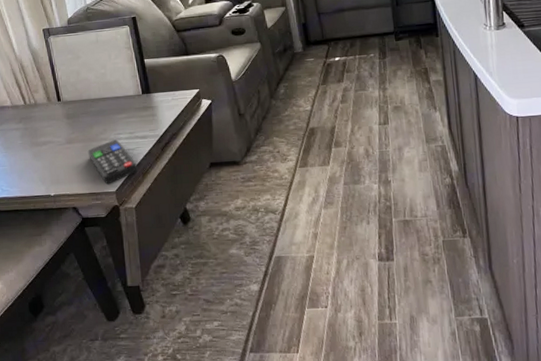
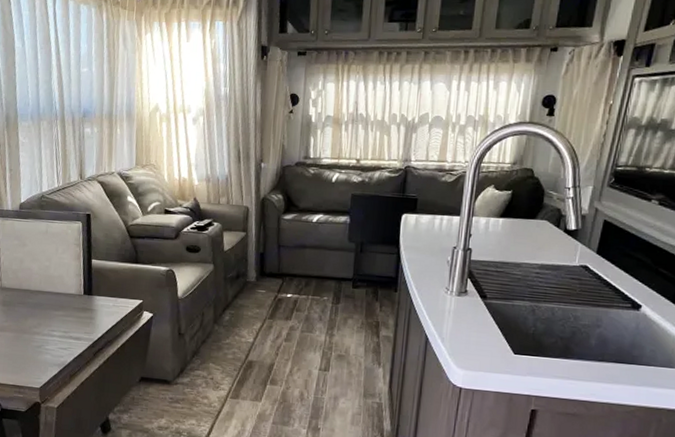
remote control: present [87,139,139,185] -> none [17,335,67,380]

